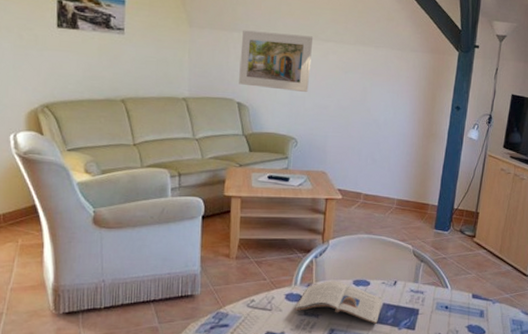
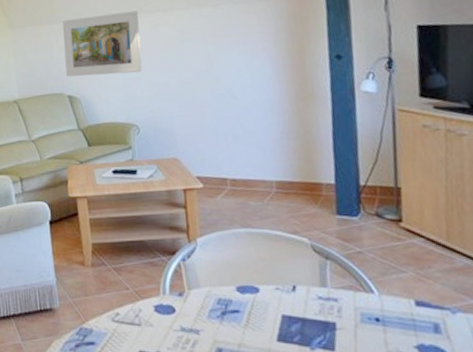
magazine: present [295,281,383,324] -> none [168,288,281,342]

